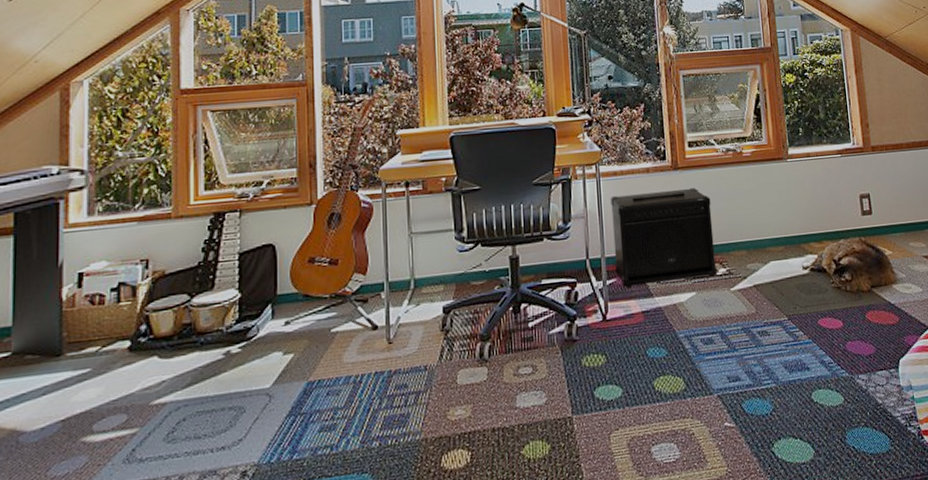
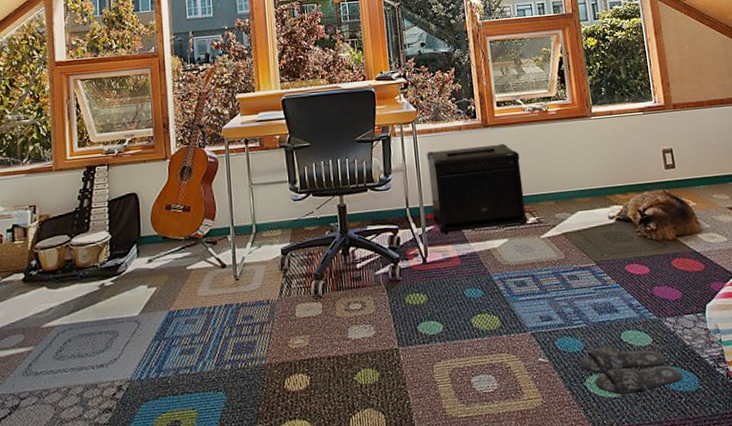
slippers: none [769,408,873,460] -> present [581,347,682,395]

